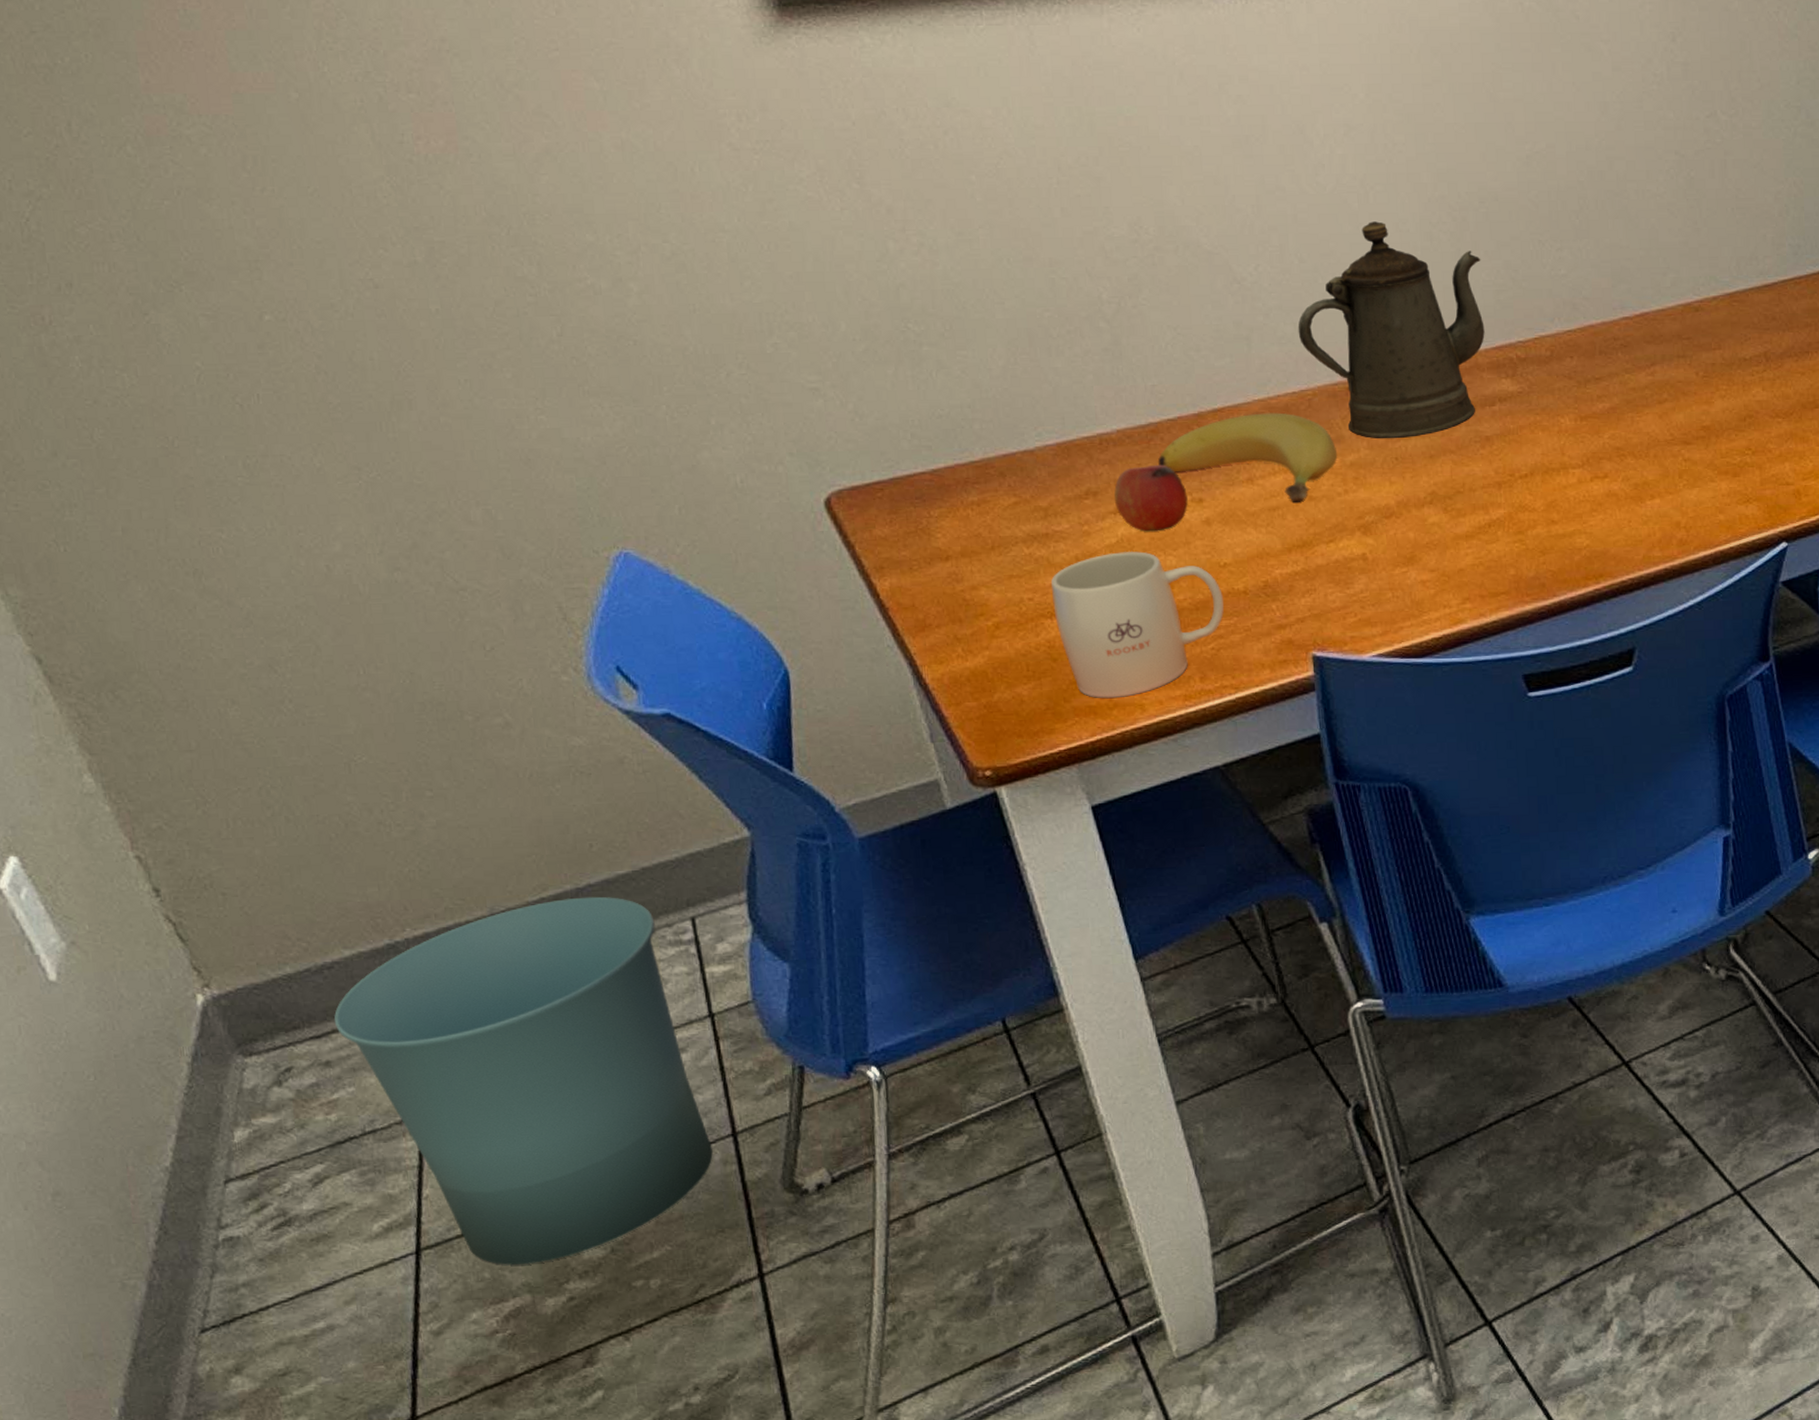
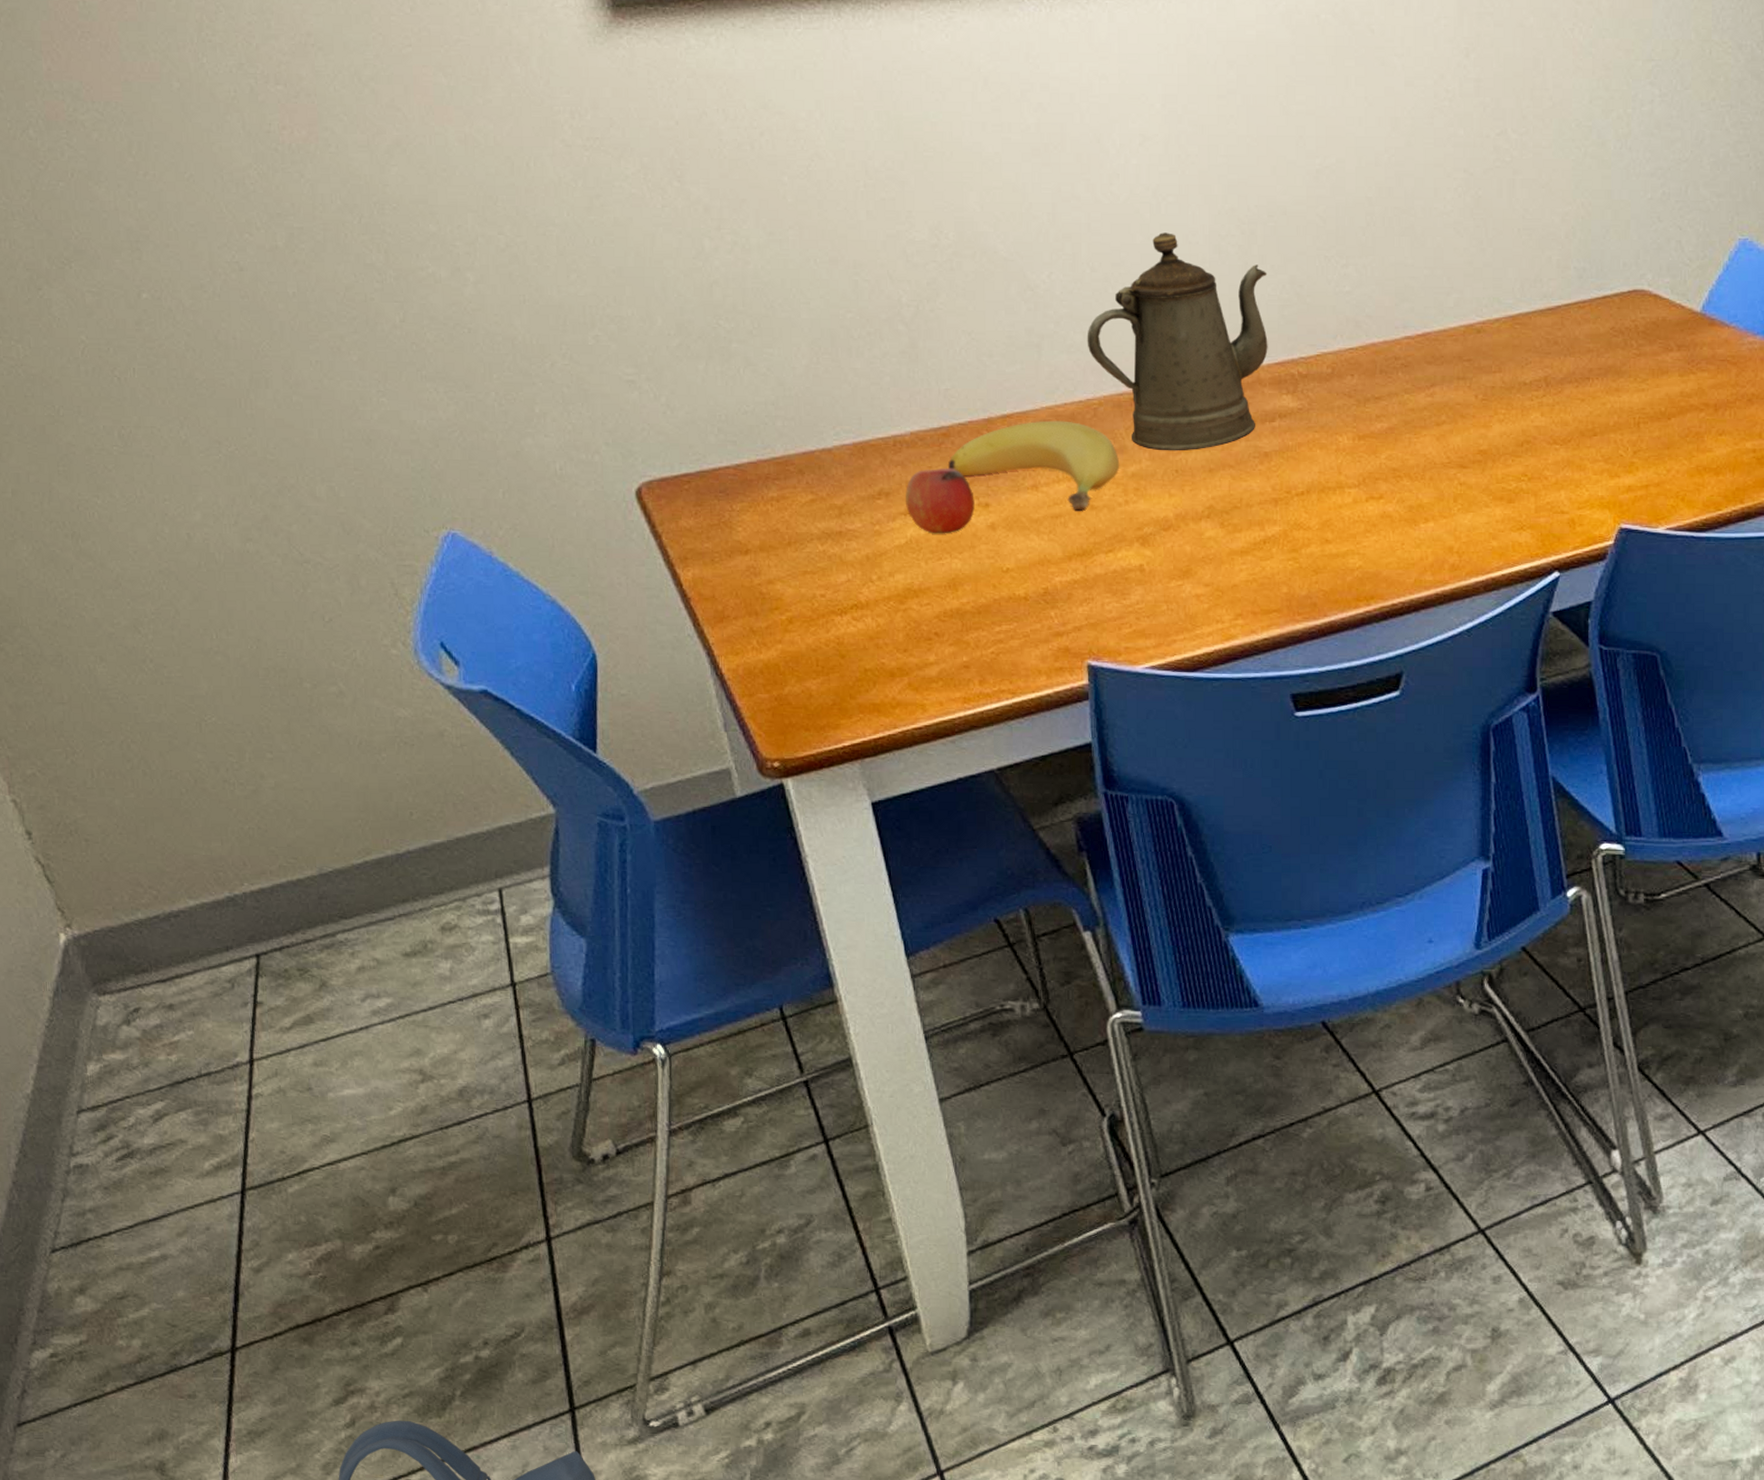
waste bin: present [334,896,713,1265] -> none [178,863,509,1211]
mug: present [1050,551,1225,699] -> none [842,553,1006,698]

